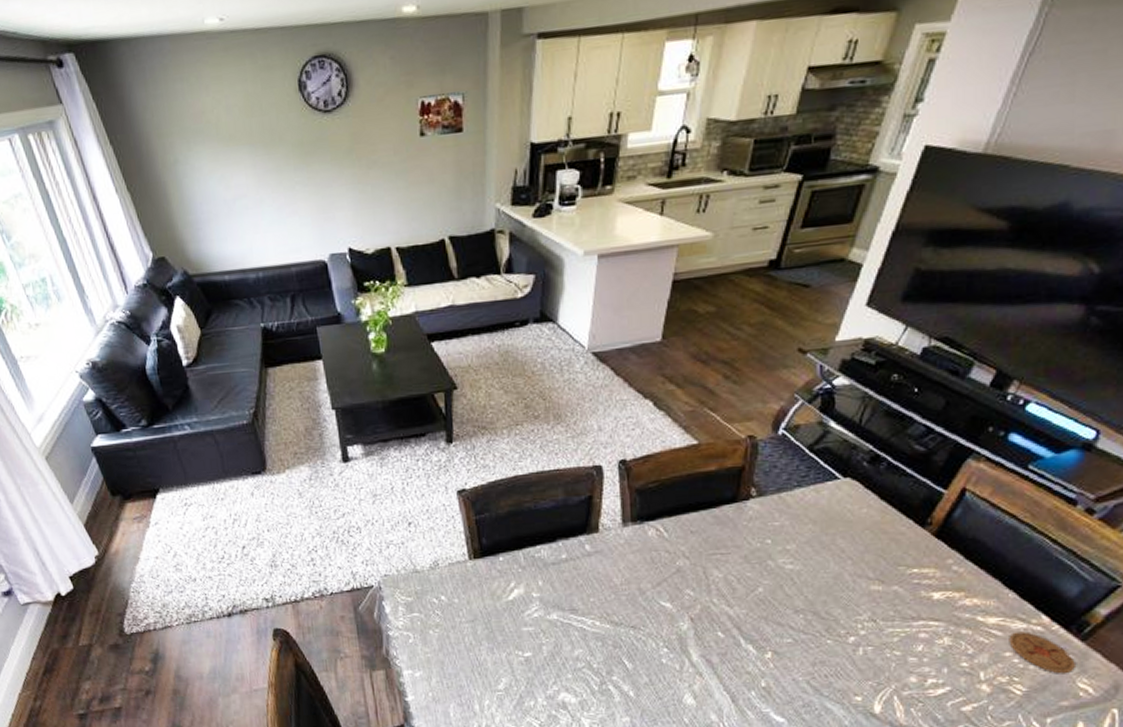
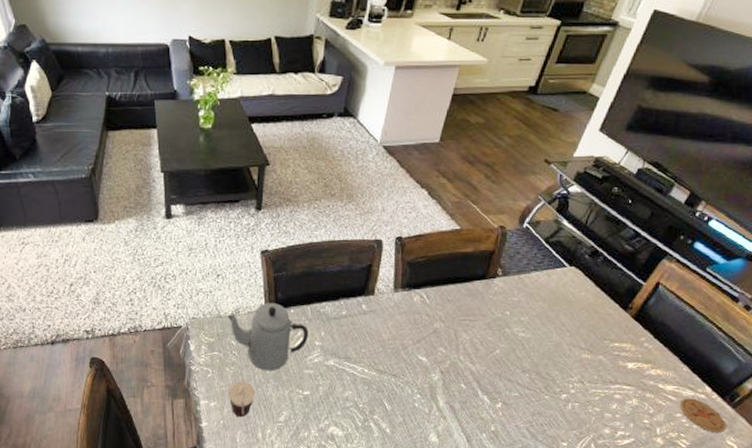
teapot: none [424,551,524,632] -> present [227,303,309,371]
cup: none [434,645,468,688] -> present [228,381,256,418]

